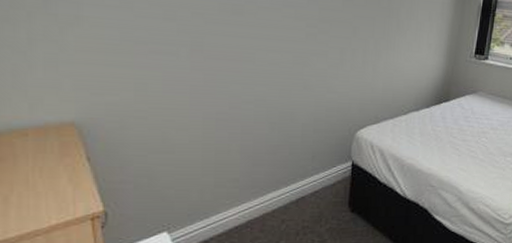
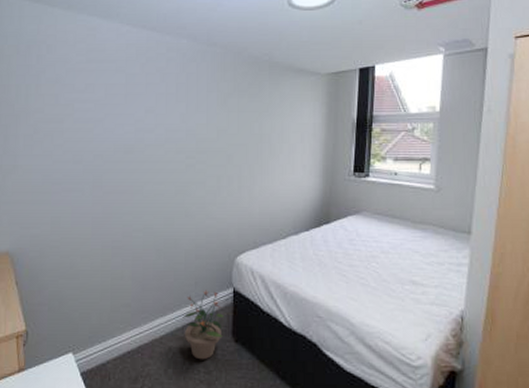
potted plant: none [297,164,341,230] -> present [183,290,224,360]

